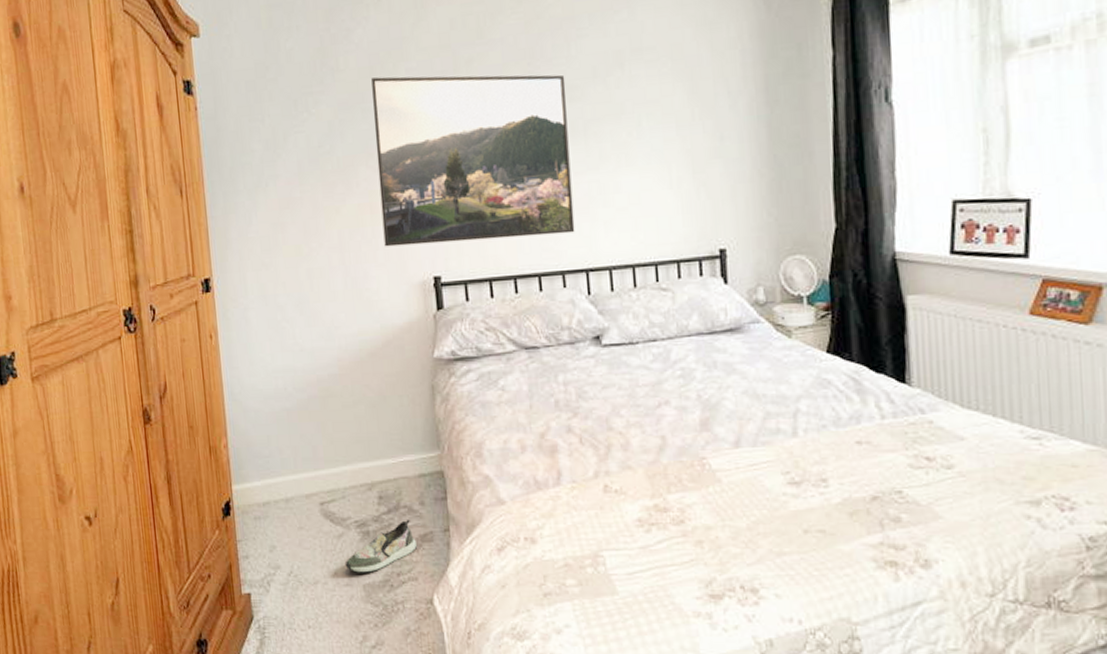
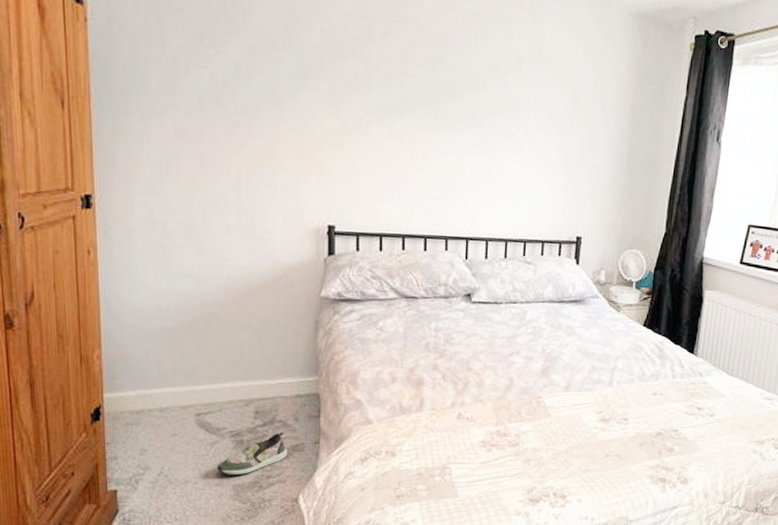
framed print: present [371,74,575,247] -> none [283,29,470,206]

